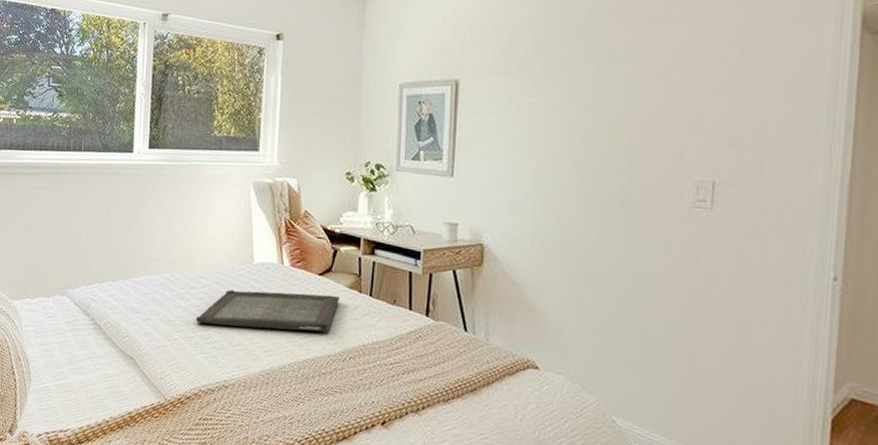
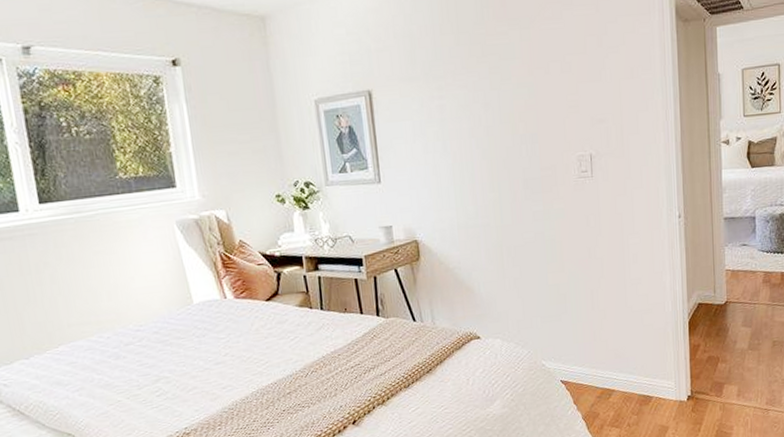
serving tray: present [195,289,340,333] -> none [138,316,292,378]

